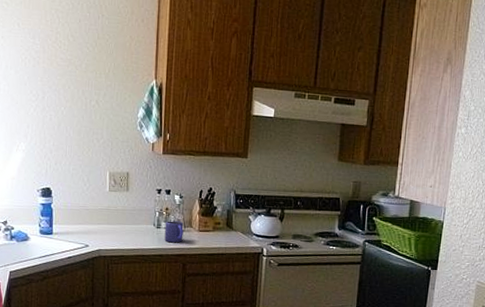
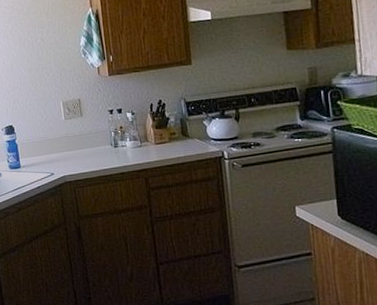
mug: present [164,221,184,243] -> none [122,137,141,160]

